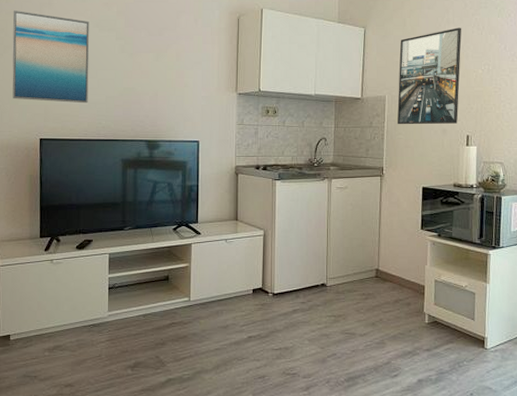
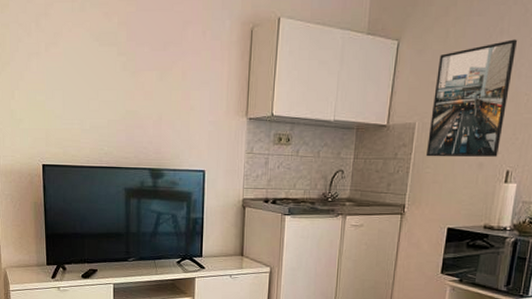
wall art: present [12,10,89,104] -> none [8,22,90,128]

